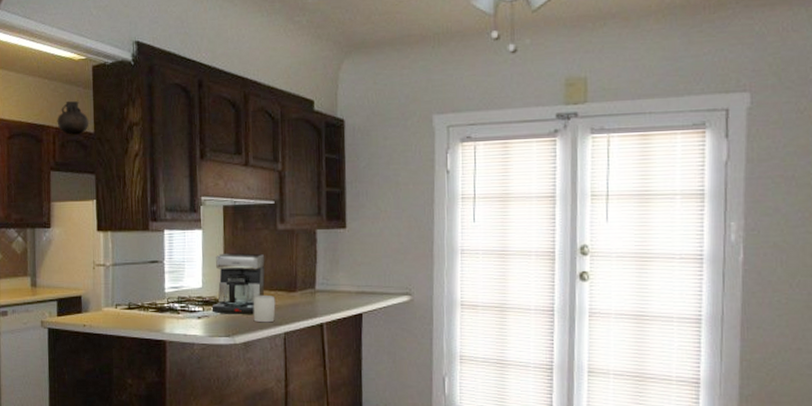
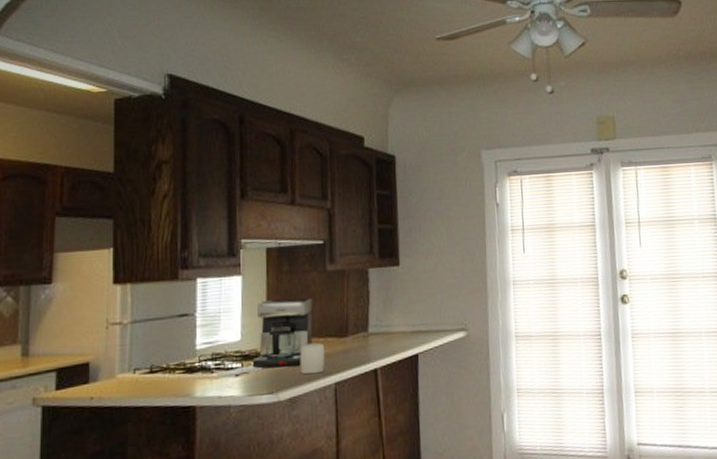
vase: present [57,100,89,135] -> none [67,137,108,176]

